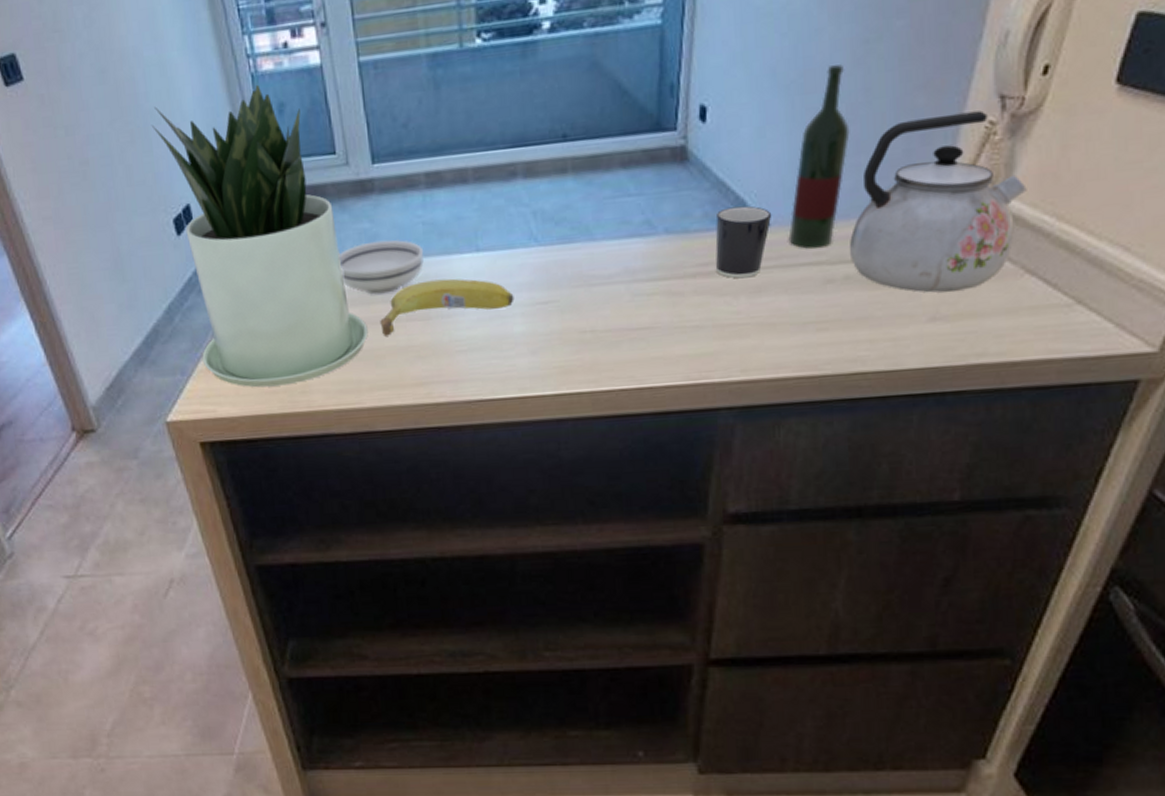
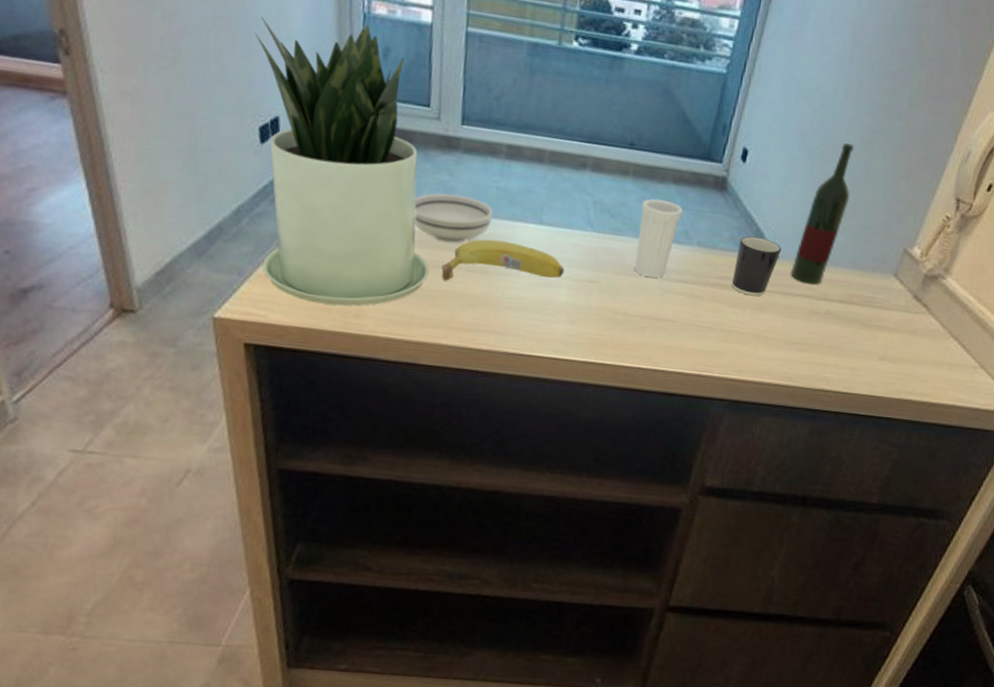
cup: none [589,190,639,283] -> present [634,199,683,278]
kettle: present [849,110,1027,293] -> none [832,200,963,341]

